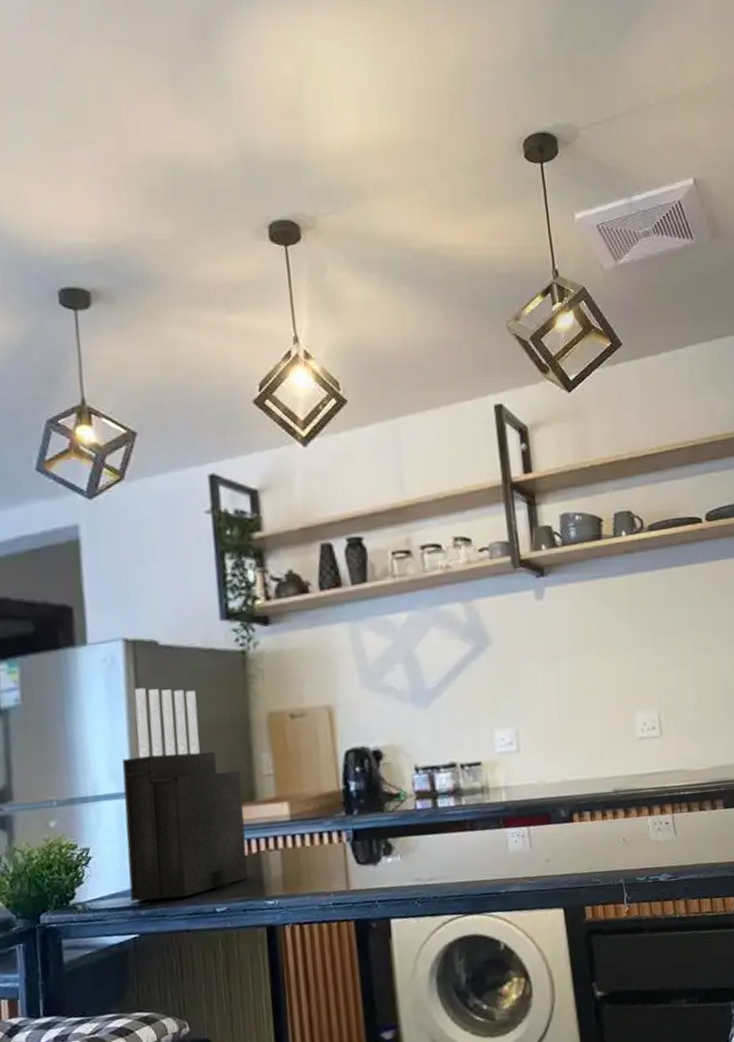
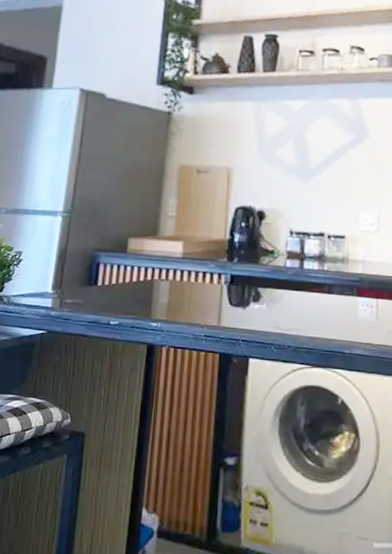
knife block: present [122,687,249,902] -> none [45,129,150,306]

